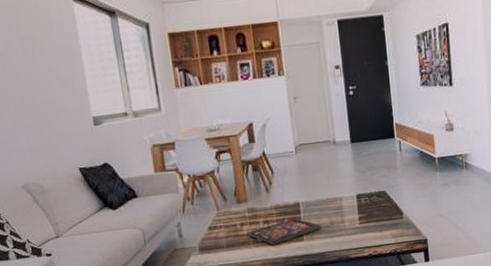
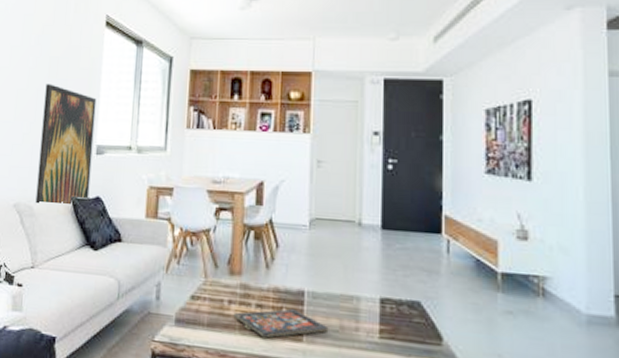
wall art: none [24,65,97,180] -> present [35,84,97,204]

